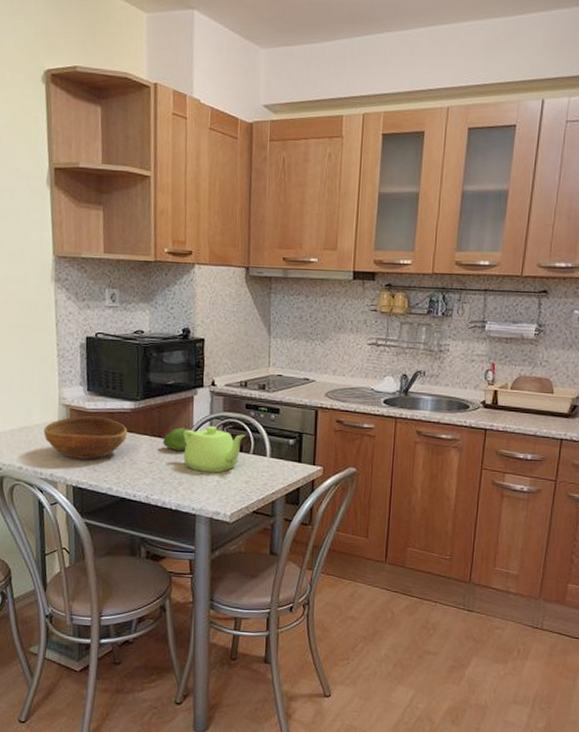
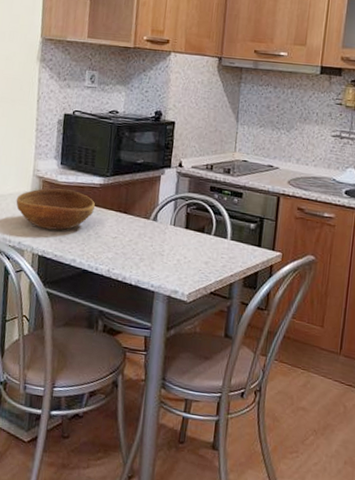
fruit: present [163,427,192,452] -> none [128,205,157,228]
teapot: present [183,425,246,473] -> none [146,205,208,252]

